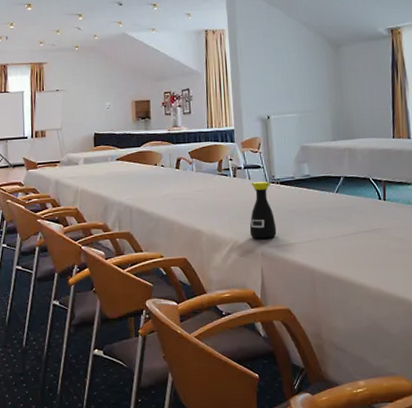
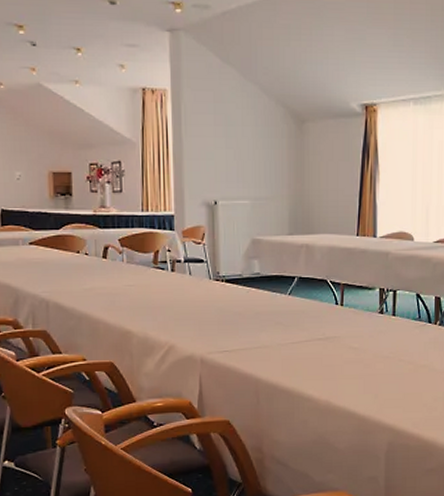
bottle: present [249,181,277,239] -> none [188,278,219,343]

